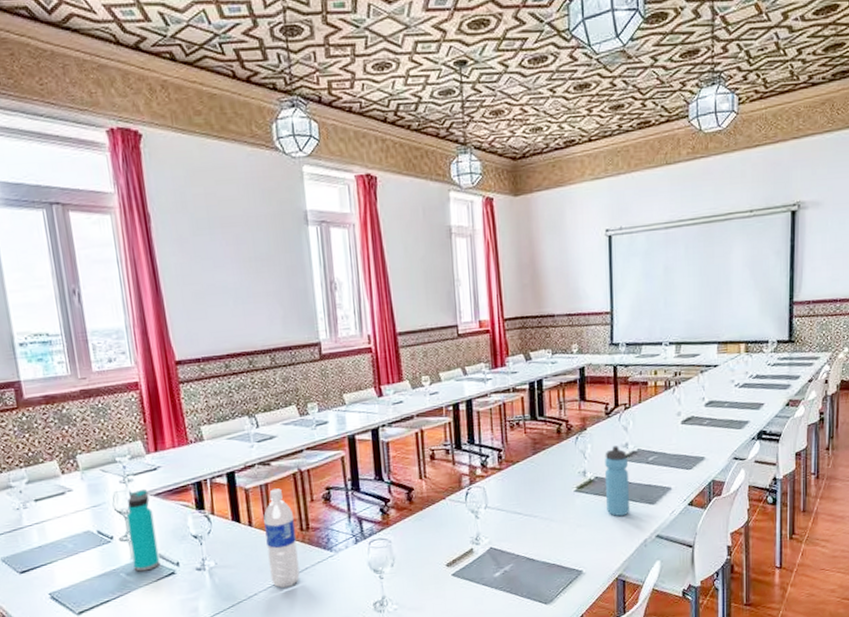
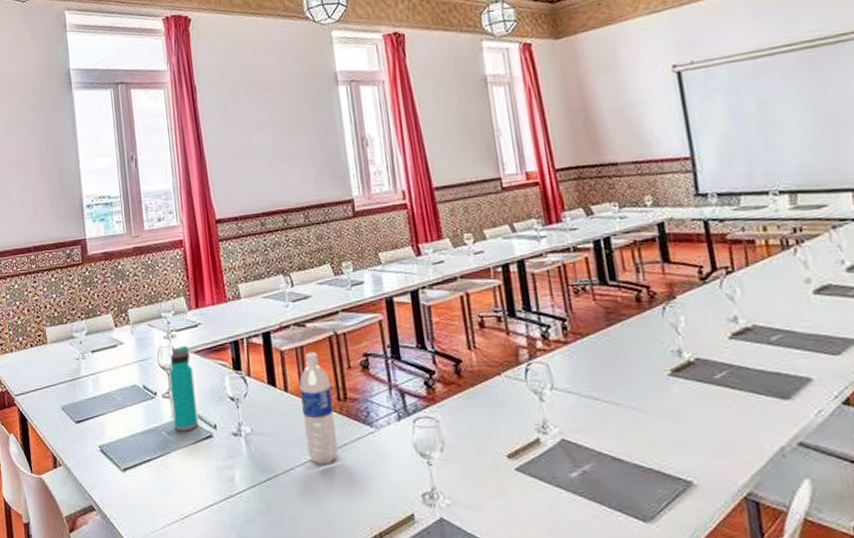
water bottle: present [604,445,631,517] -> none [705,319,753,413]

